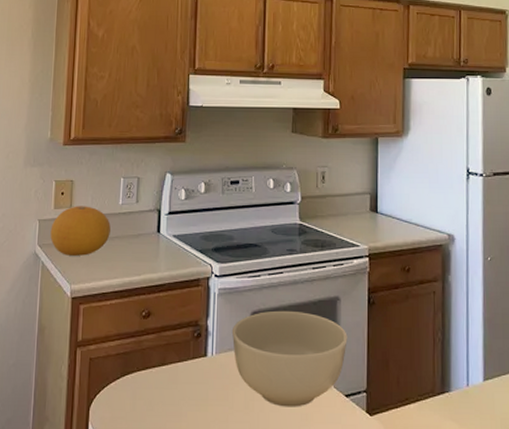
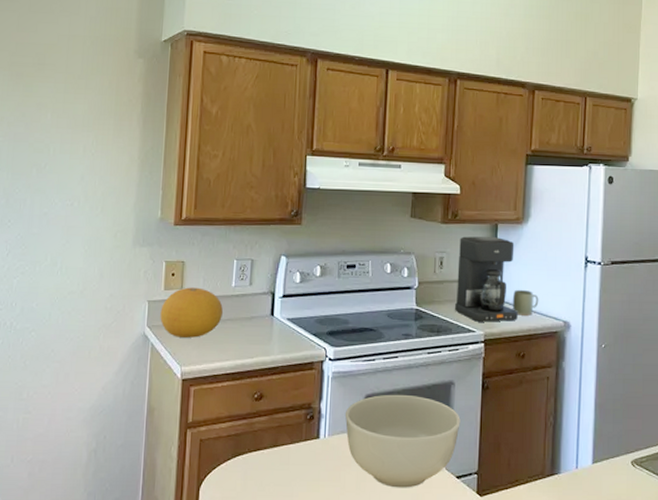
coffee maker: none [338,150,401,236] -> present [455,236,518,322]
mug: none [395,202,422,229] -> present [512,289,539,316]

